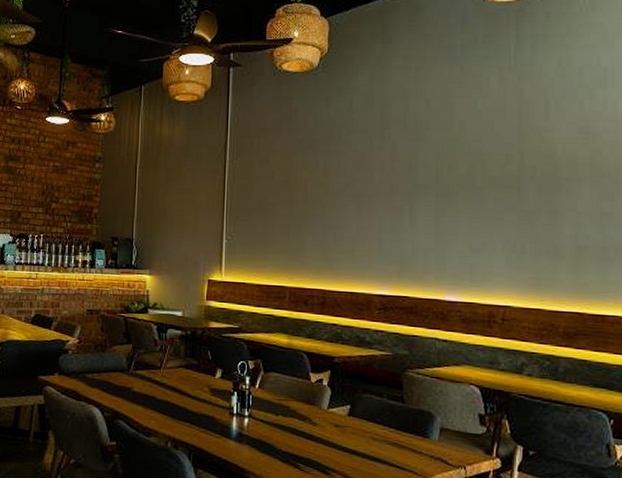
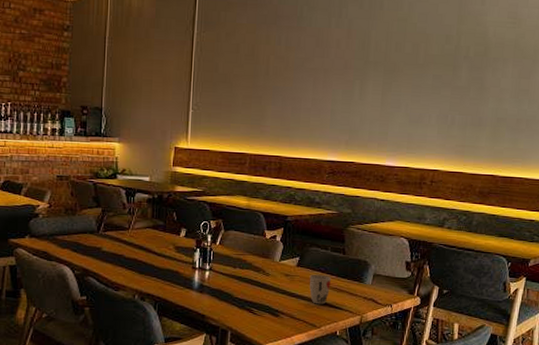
cup: none [363,425,389,463] -> present [309,274,331,305]

